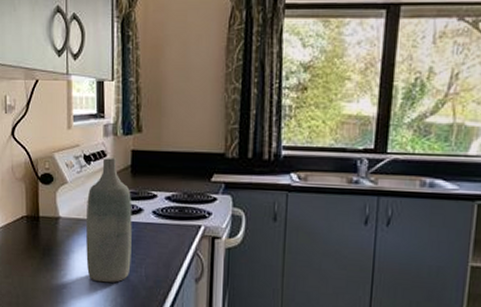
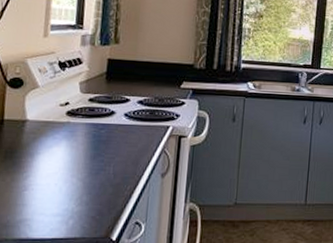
bottle: present [86,158,132,283] -> none [52,65,105,182]

